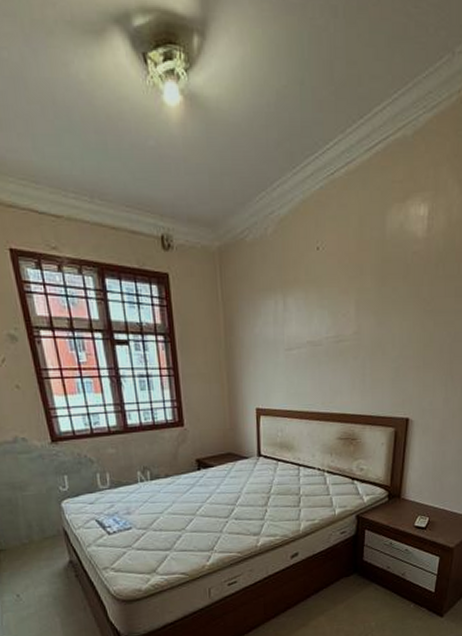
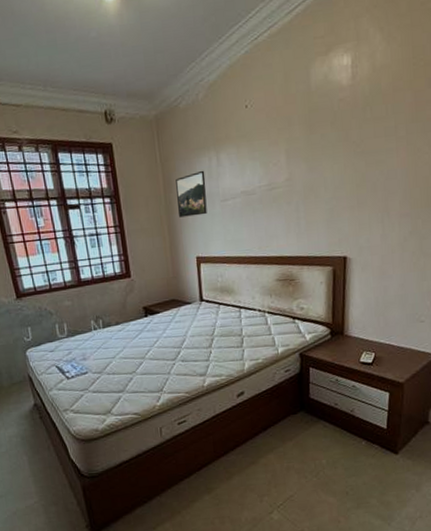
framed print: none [238,314,271,364] -> present [175,170,207,218]

